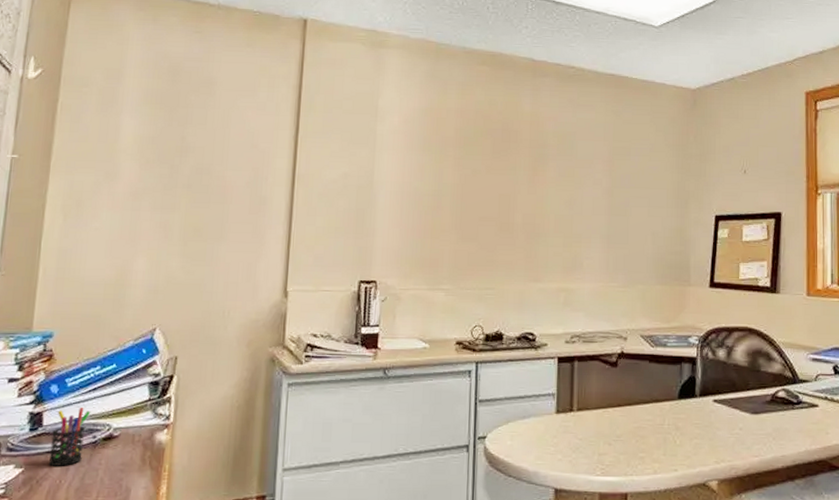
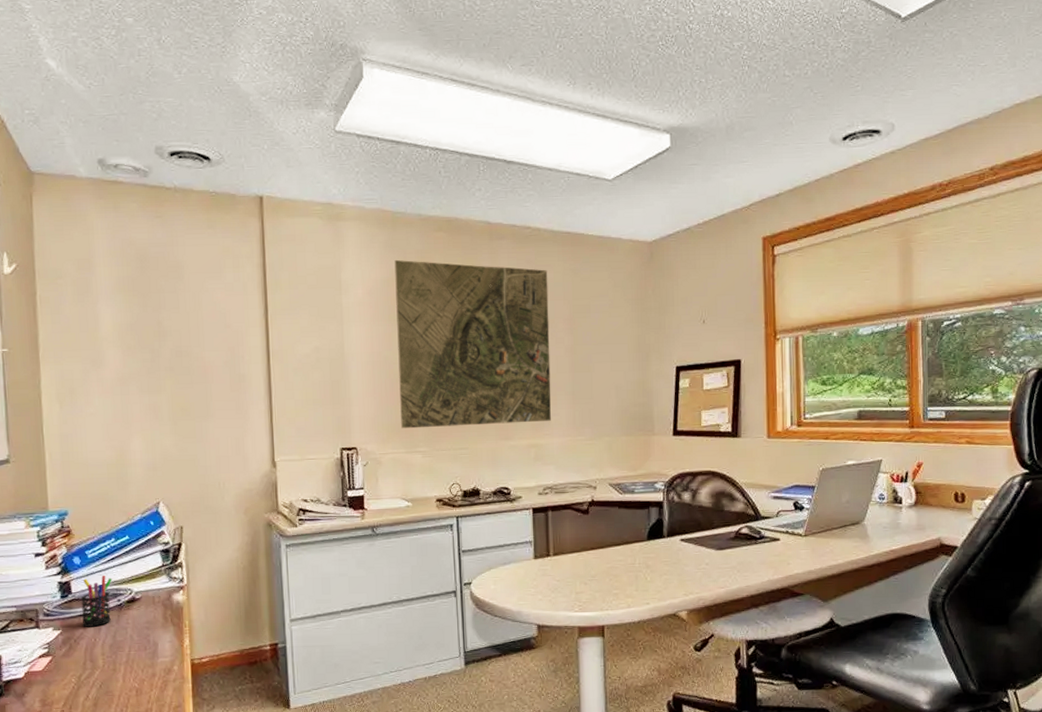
map: none [425,91,589,265] -> present [394,260,551,429]

